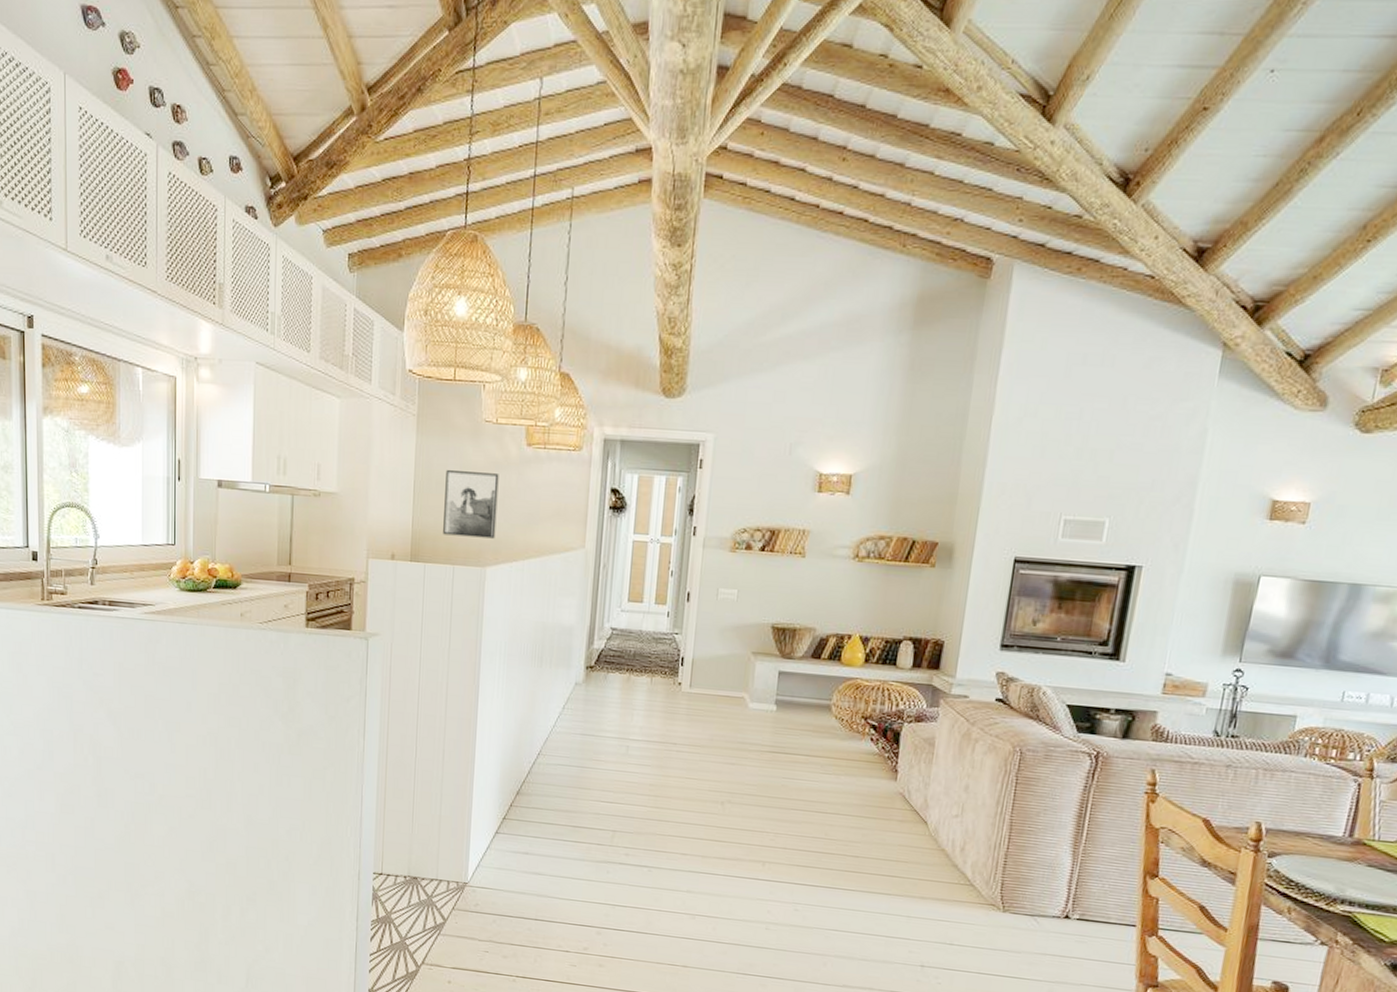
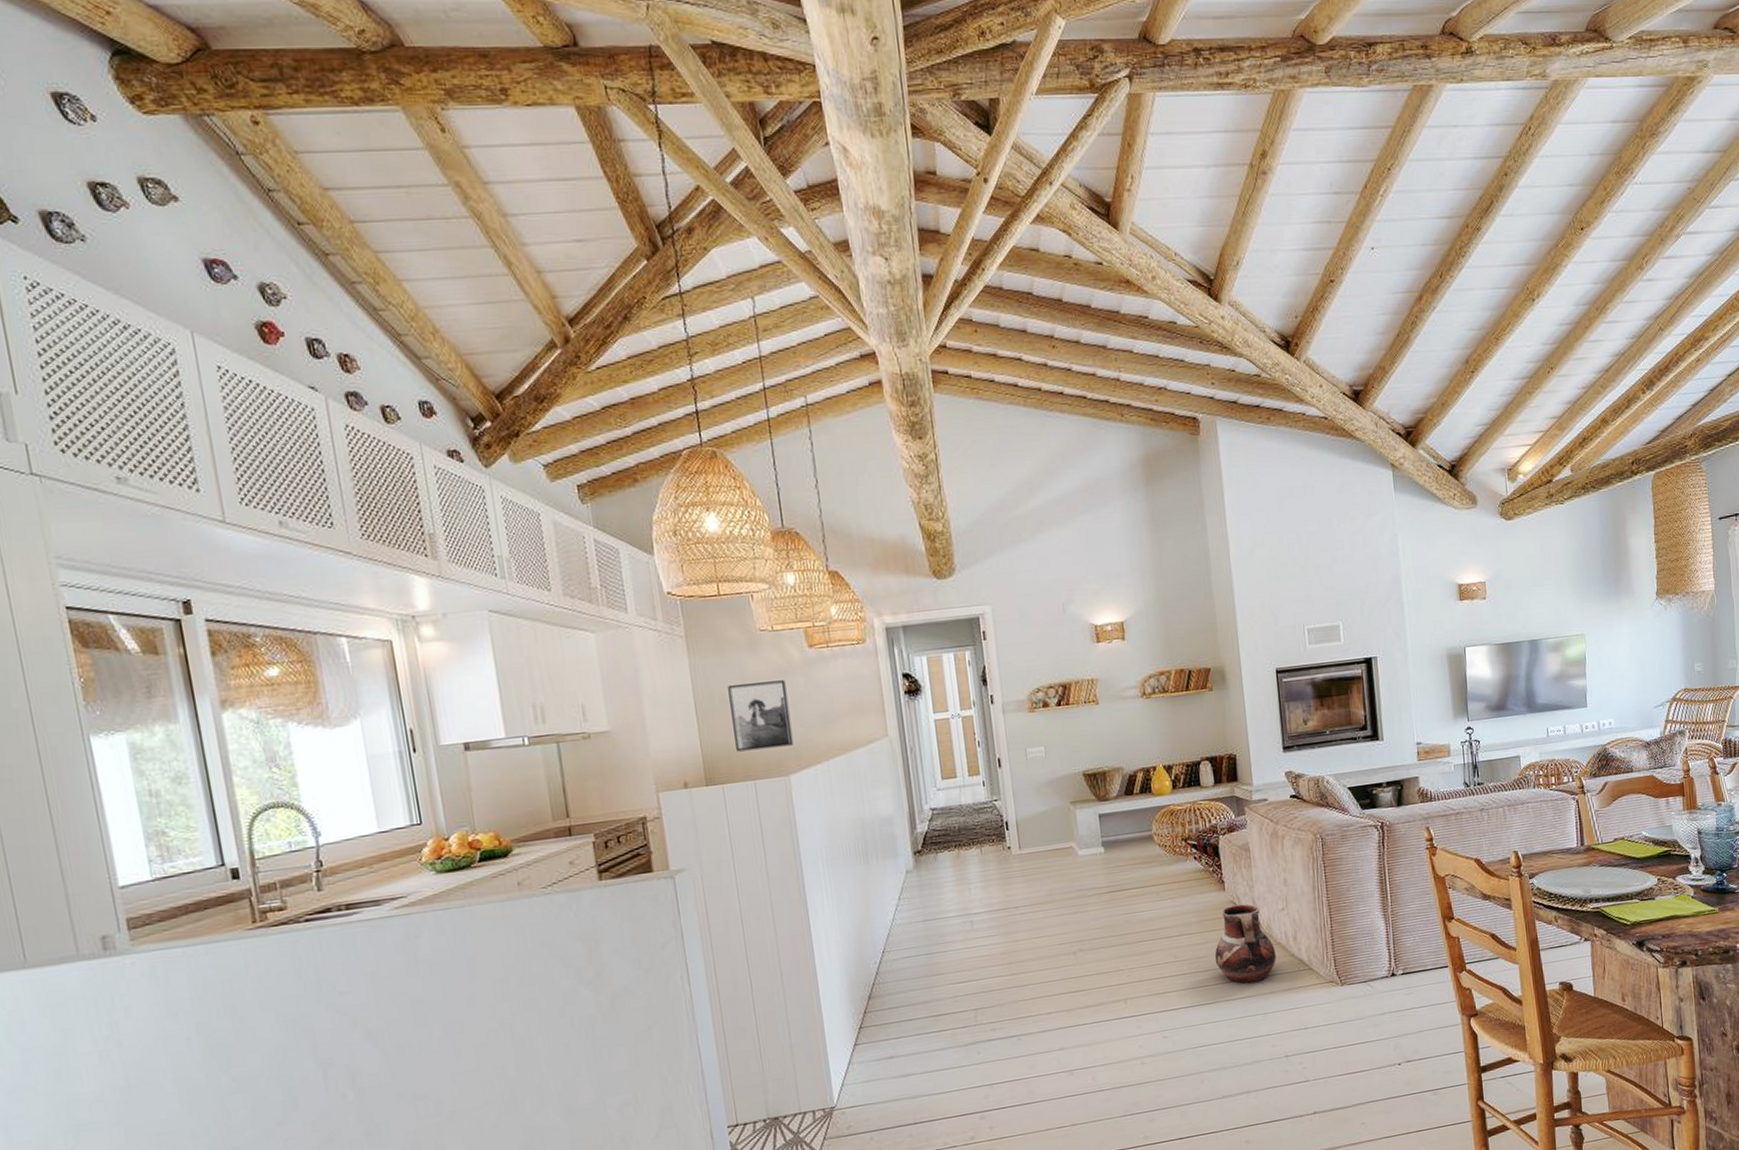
ceramic pot: none [868,797,938,883] -> present [1214,904,1276,984]

